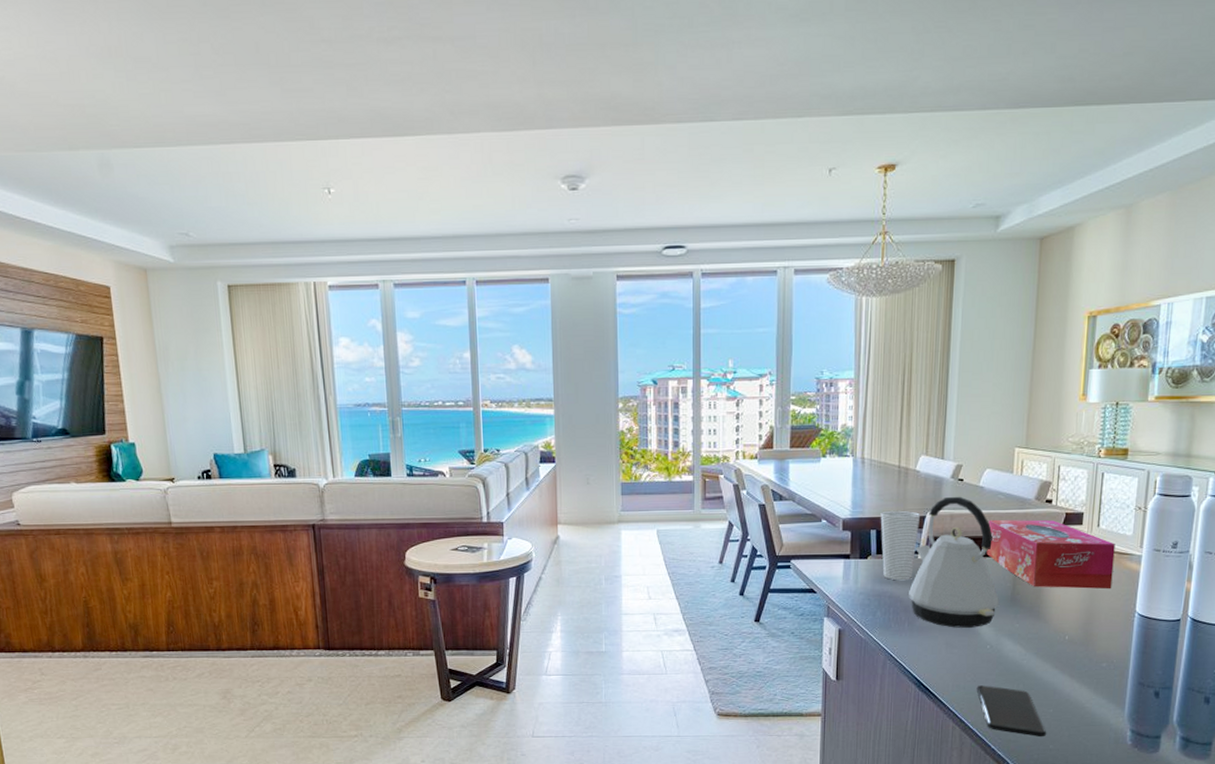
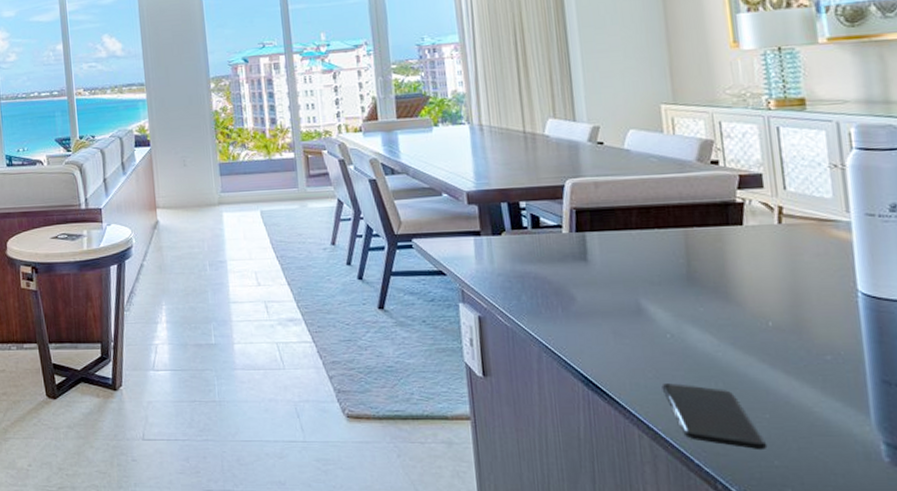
cup: present [880,510,921,581] -> none [509,179,559,259]
kettle: present [909,496,999,628] -> none [557,161,673,314]
tissue box: present [986,519,1115,590] -> none [642,184,819,264]

